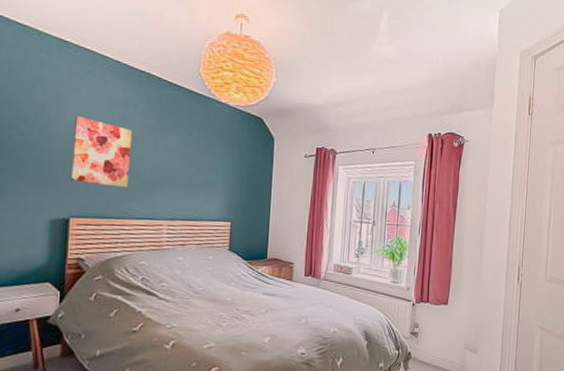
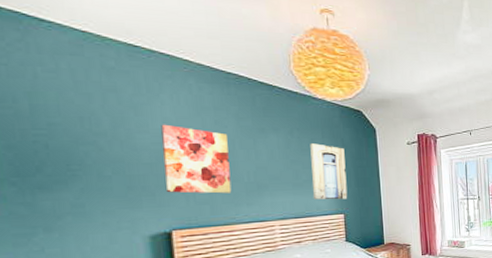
wall art: none [203,147,240,207] -> present [310,143,348,200]

